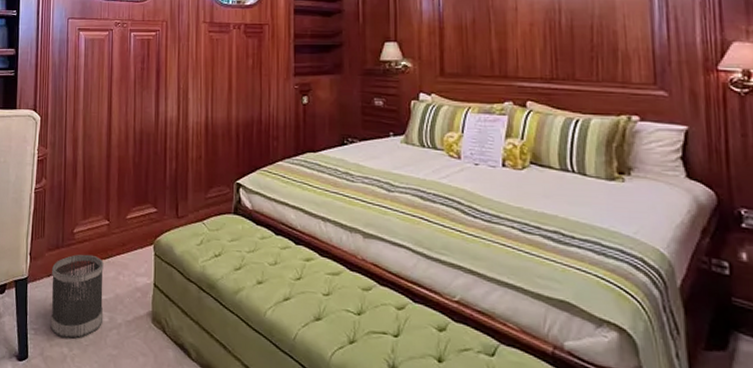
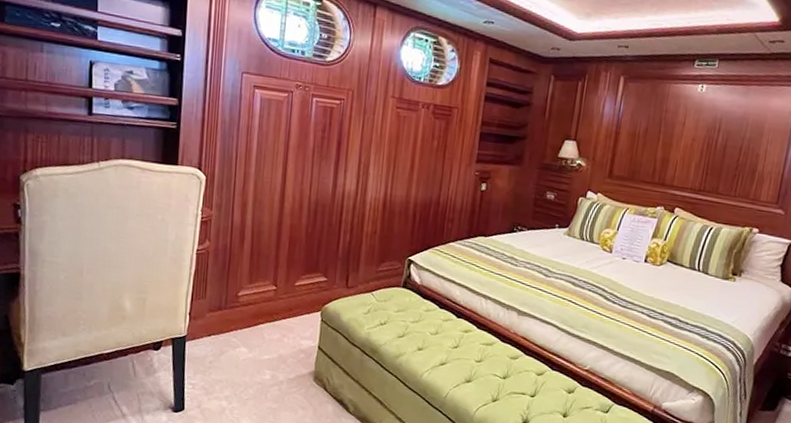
wastebasket: present [50,254,104,339] -> none [209,316,269,394]

